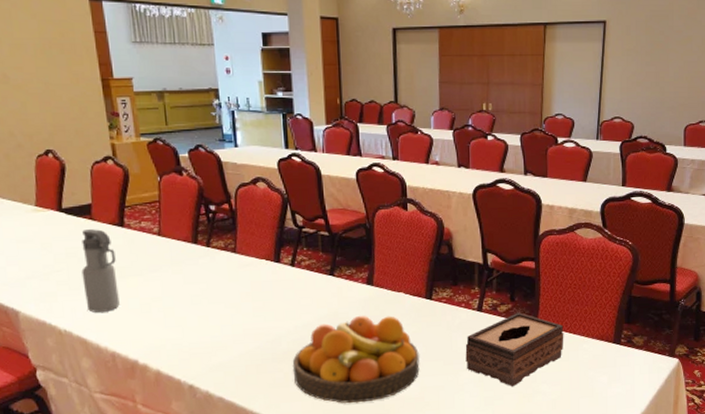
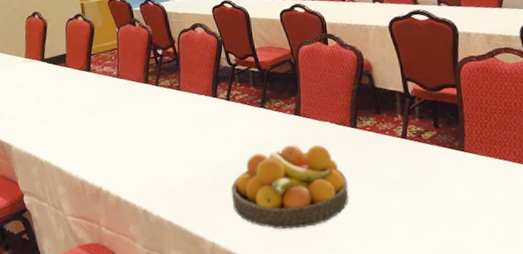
water bottle: present [81,229,120,313] -> none [58,74,87,146]
tissue box: present [465,312,564,387] -> none [392,139,495,215]

